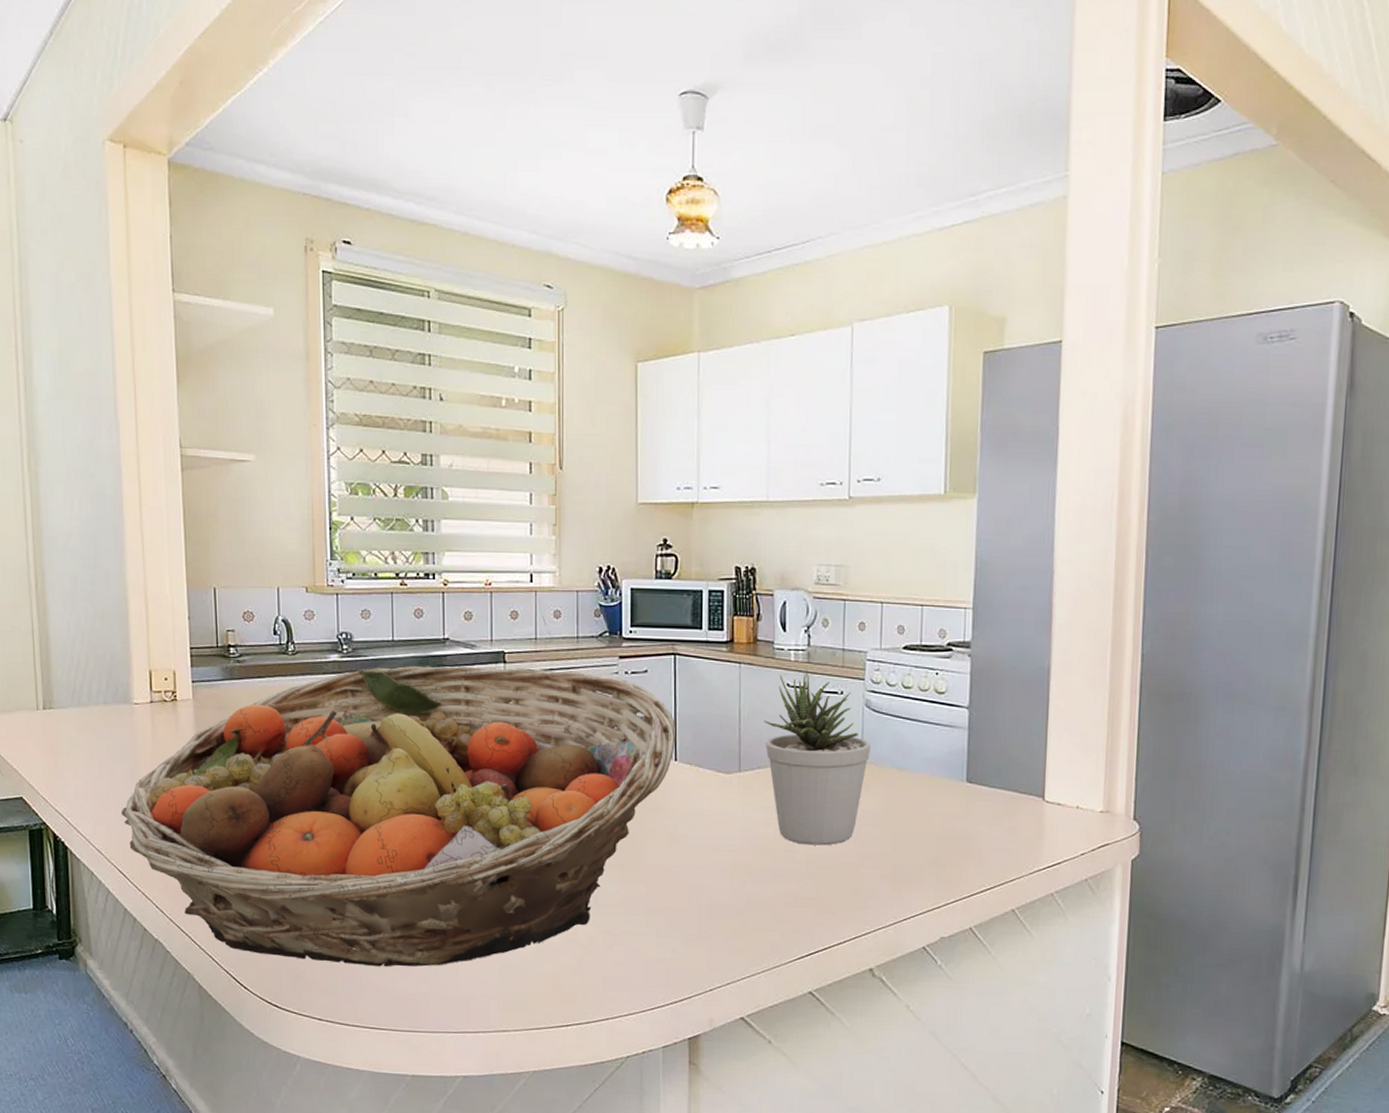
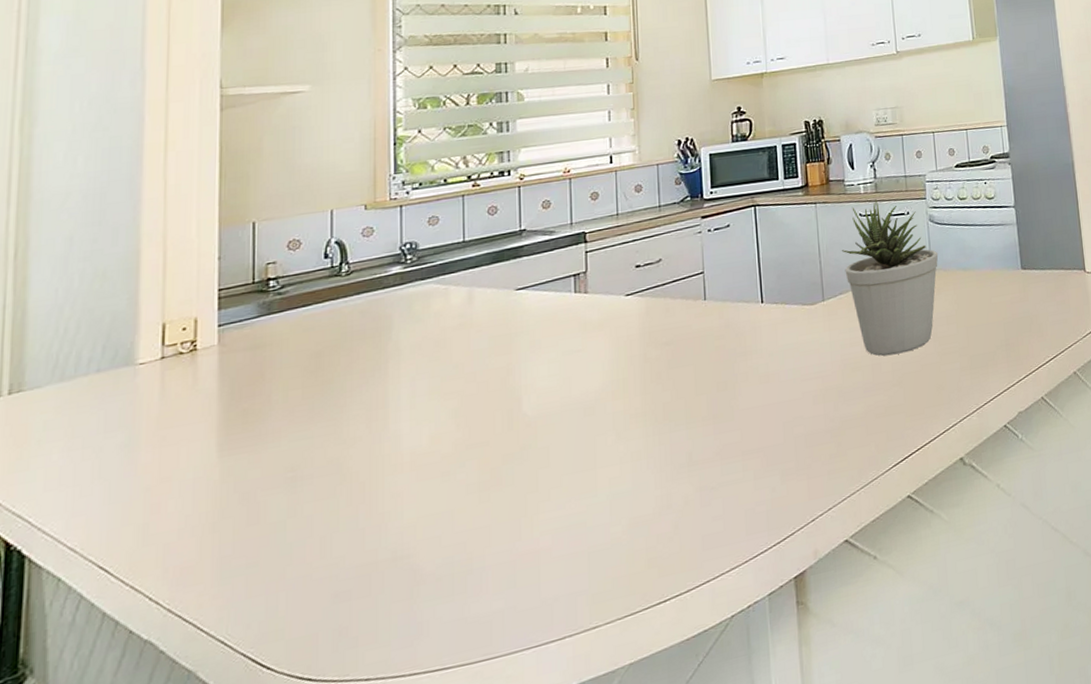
fruit basket: present [122,665,676,967] -> none [110,236,762,624]

